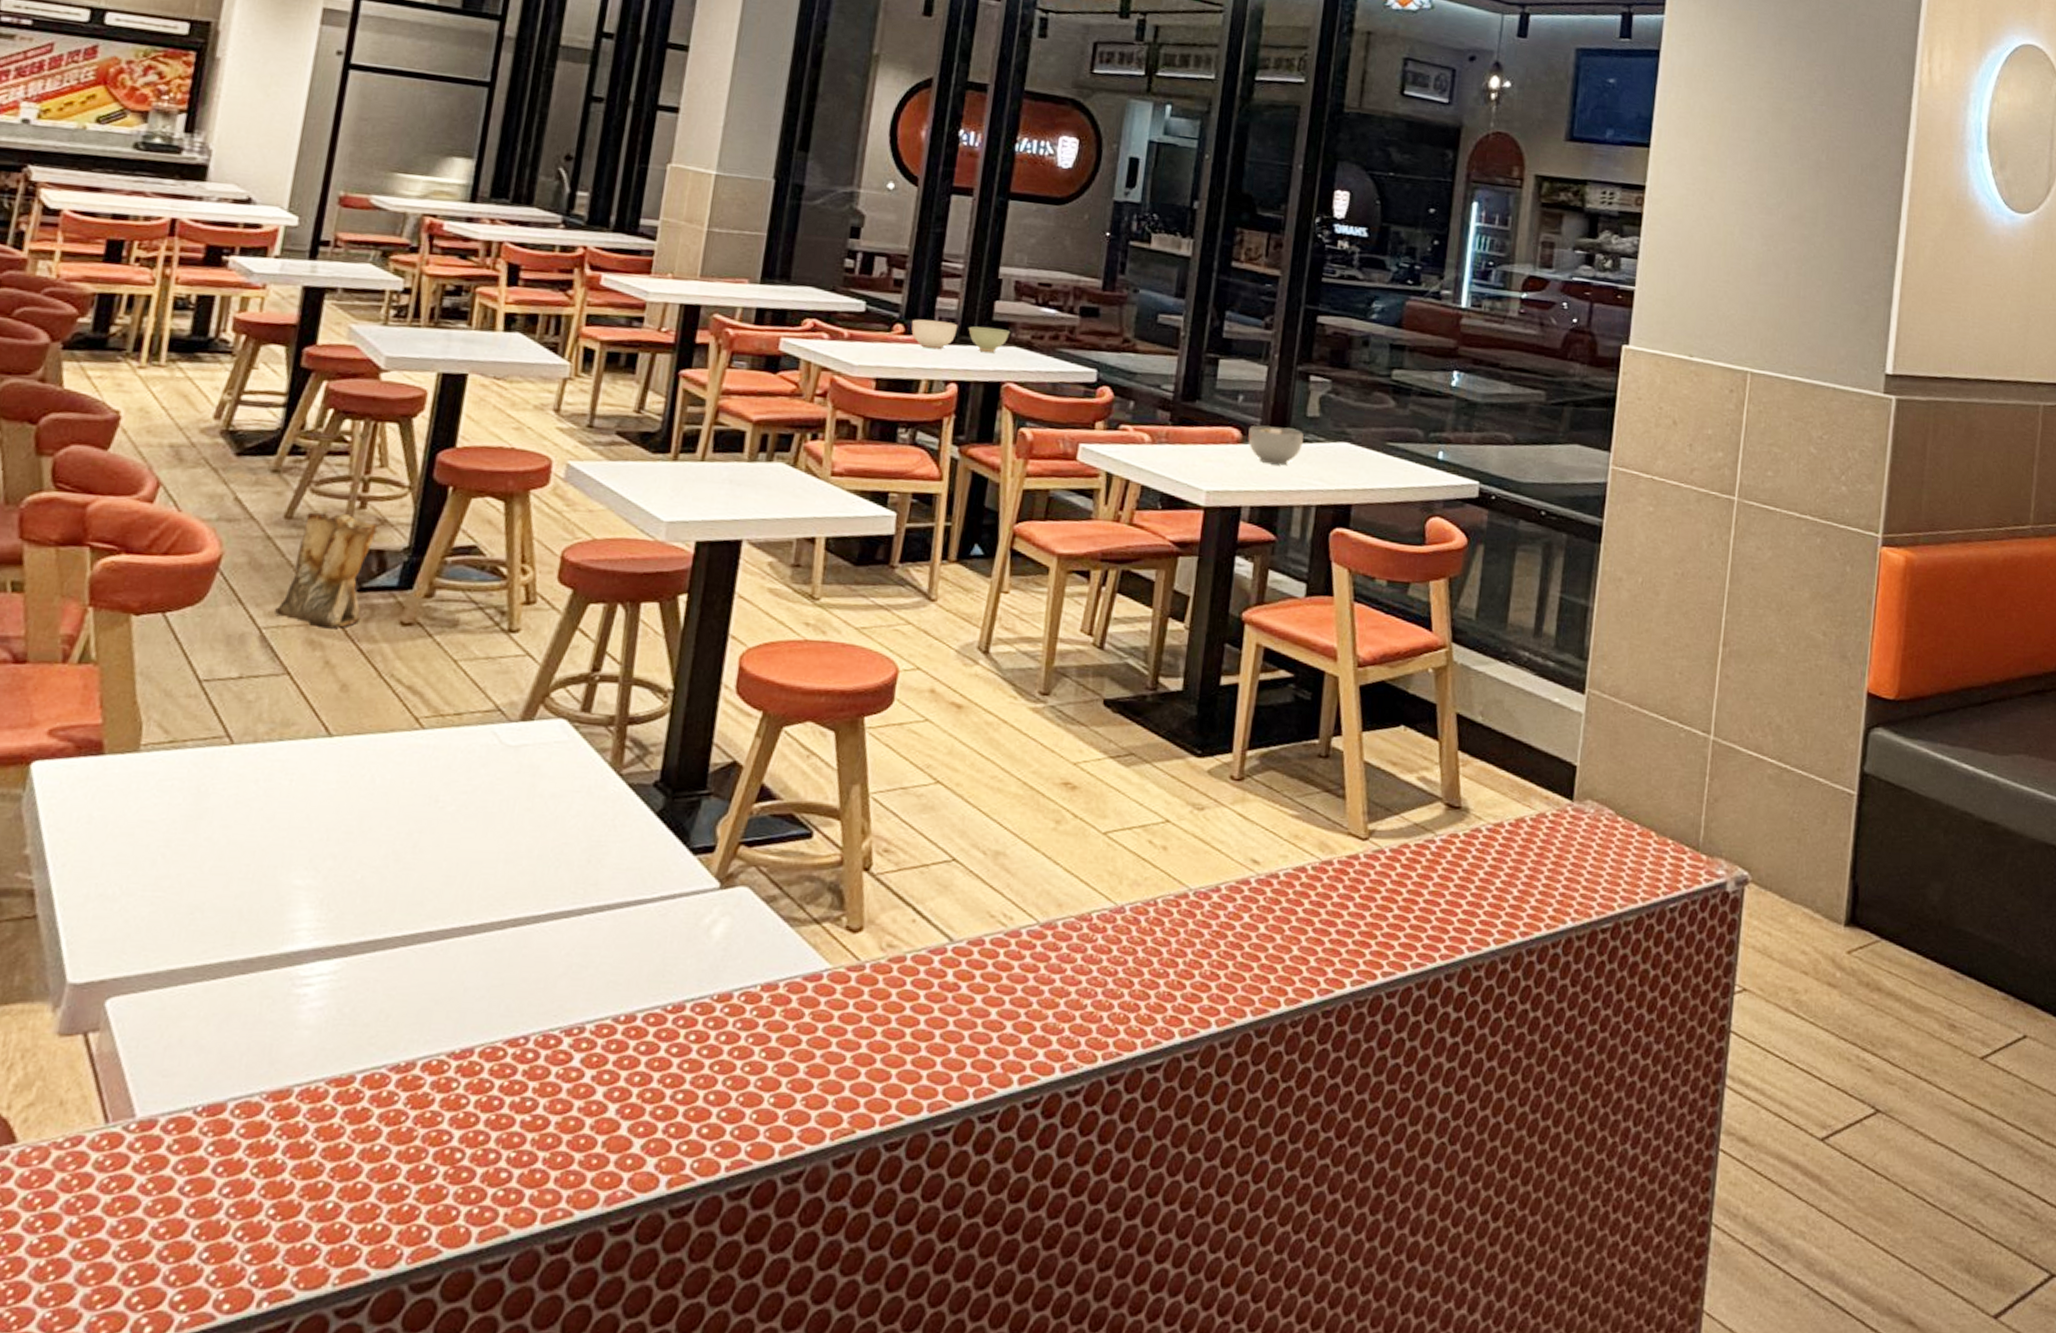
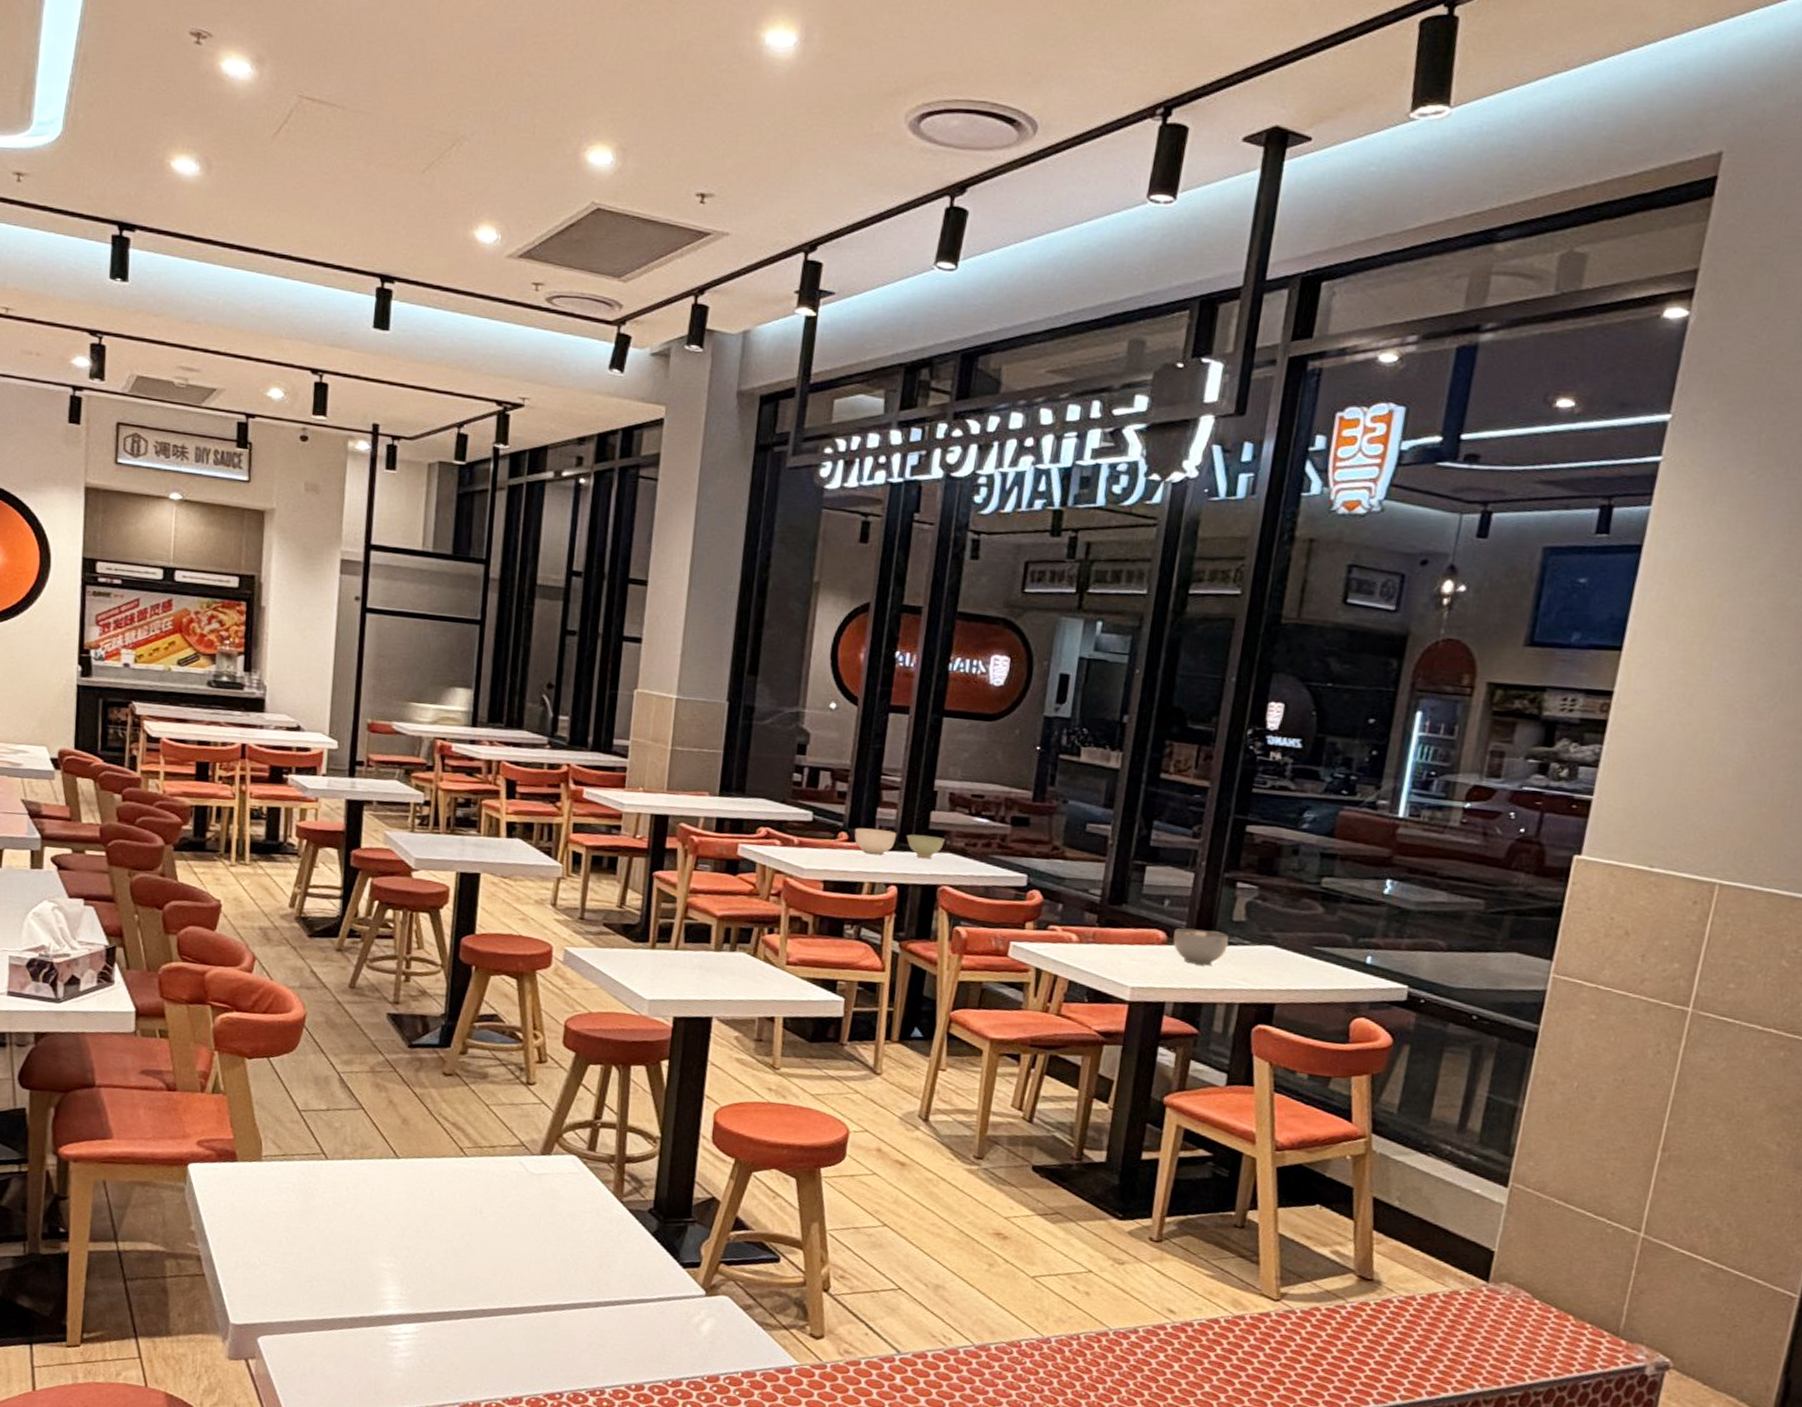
paper bag: present [275,512,377,629] -> none [349,984,419,1076]

